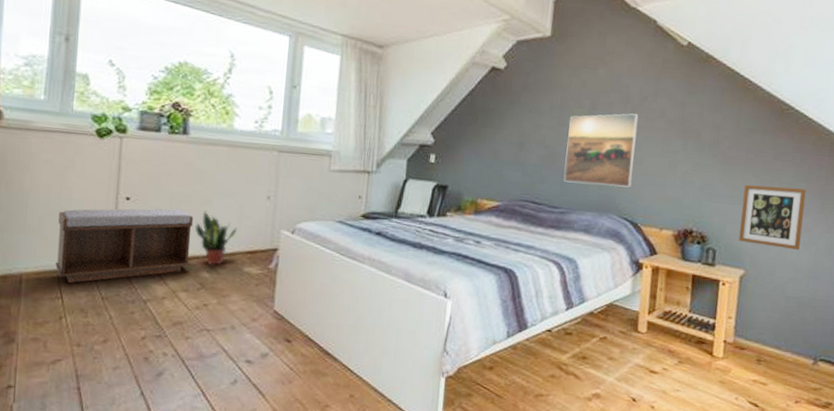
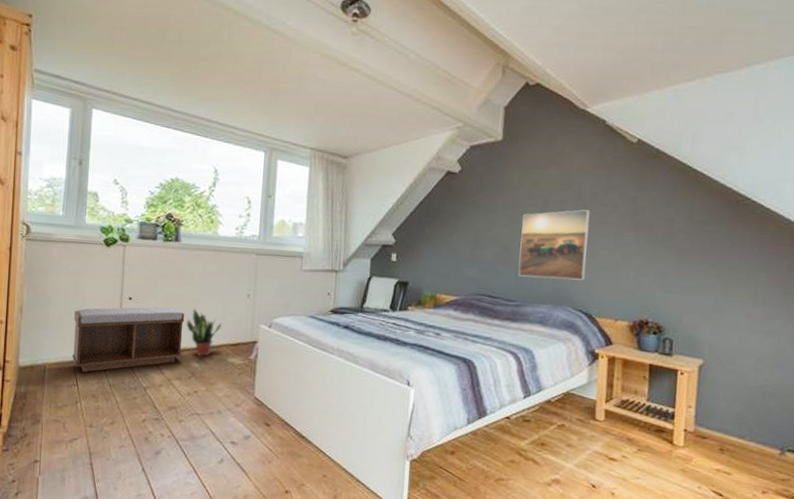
picture frame: present [738,184,807,250] -> none [696,275,766,339]

